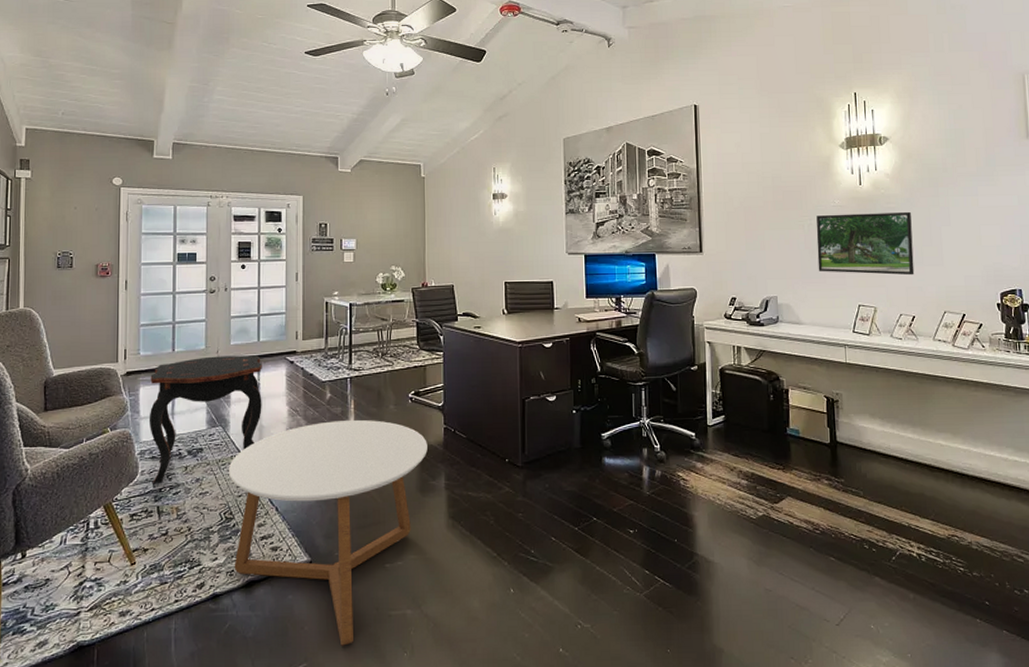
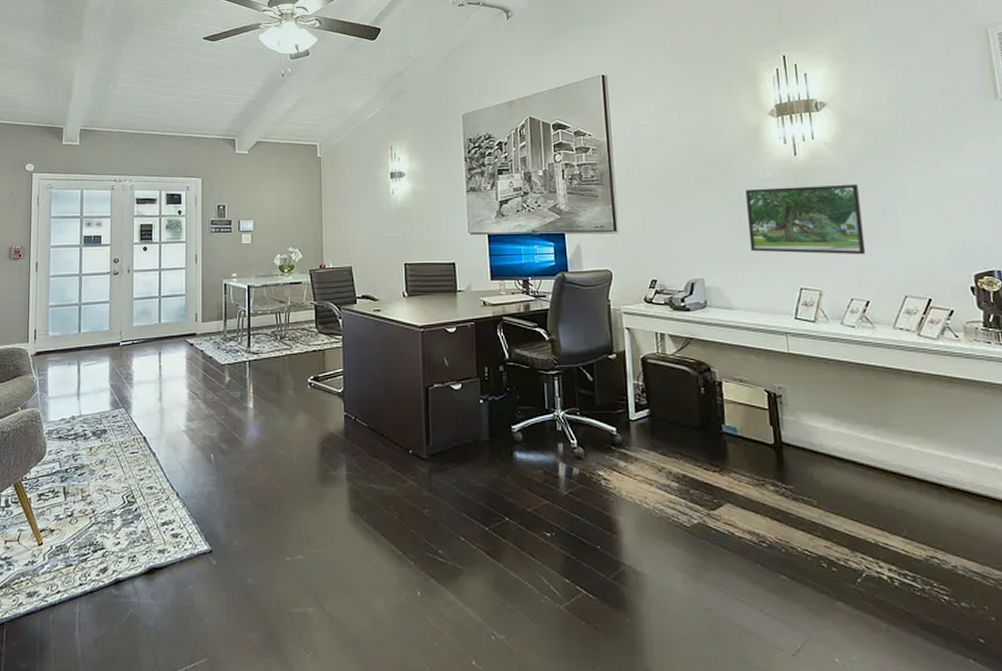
side table: present [148,355,262,483] -> none [56,337,163,464]
coffee table: present [228,420,428,646] -> none [130,405,328,642]

